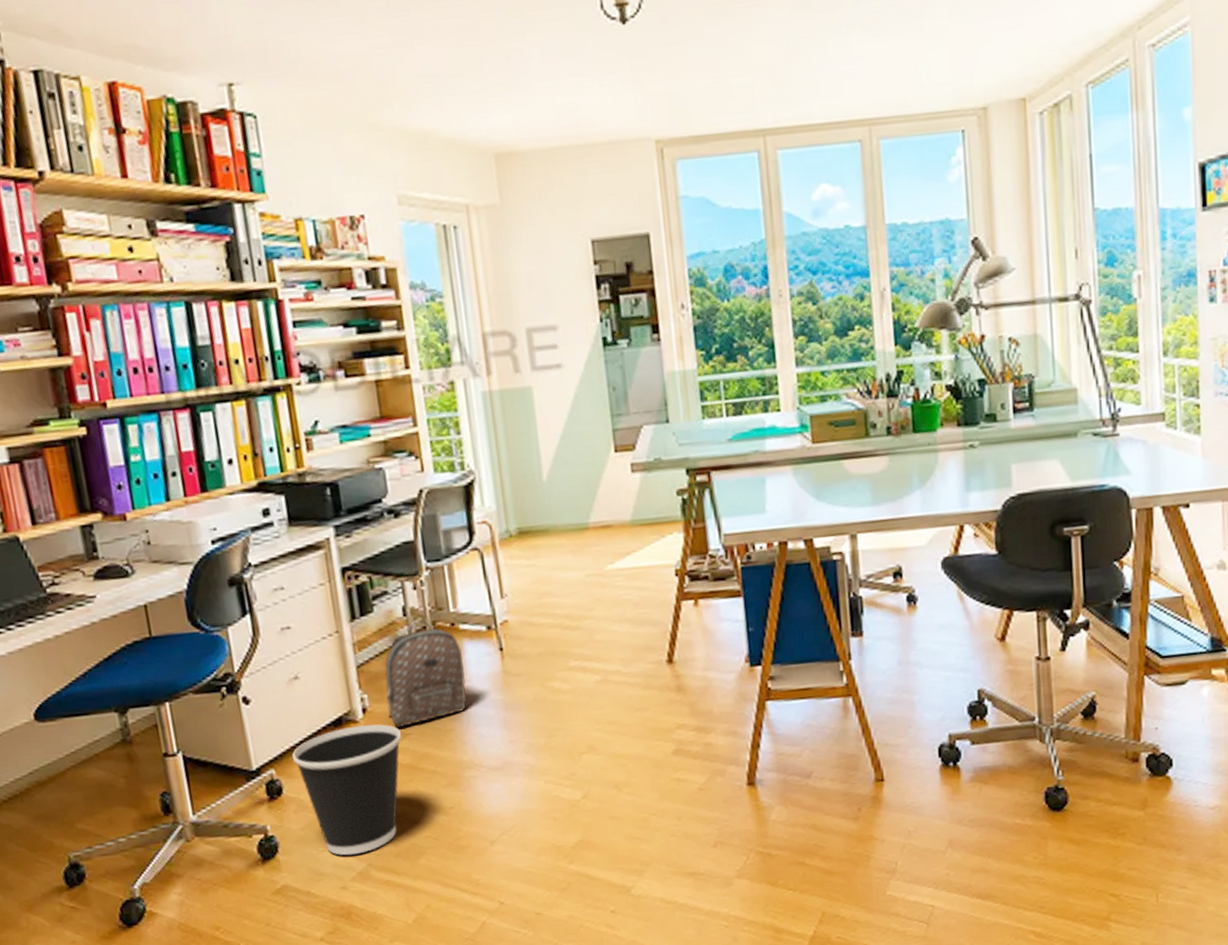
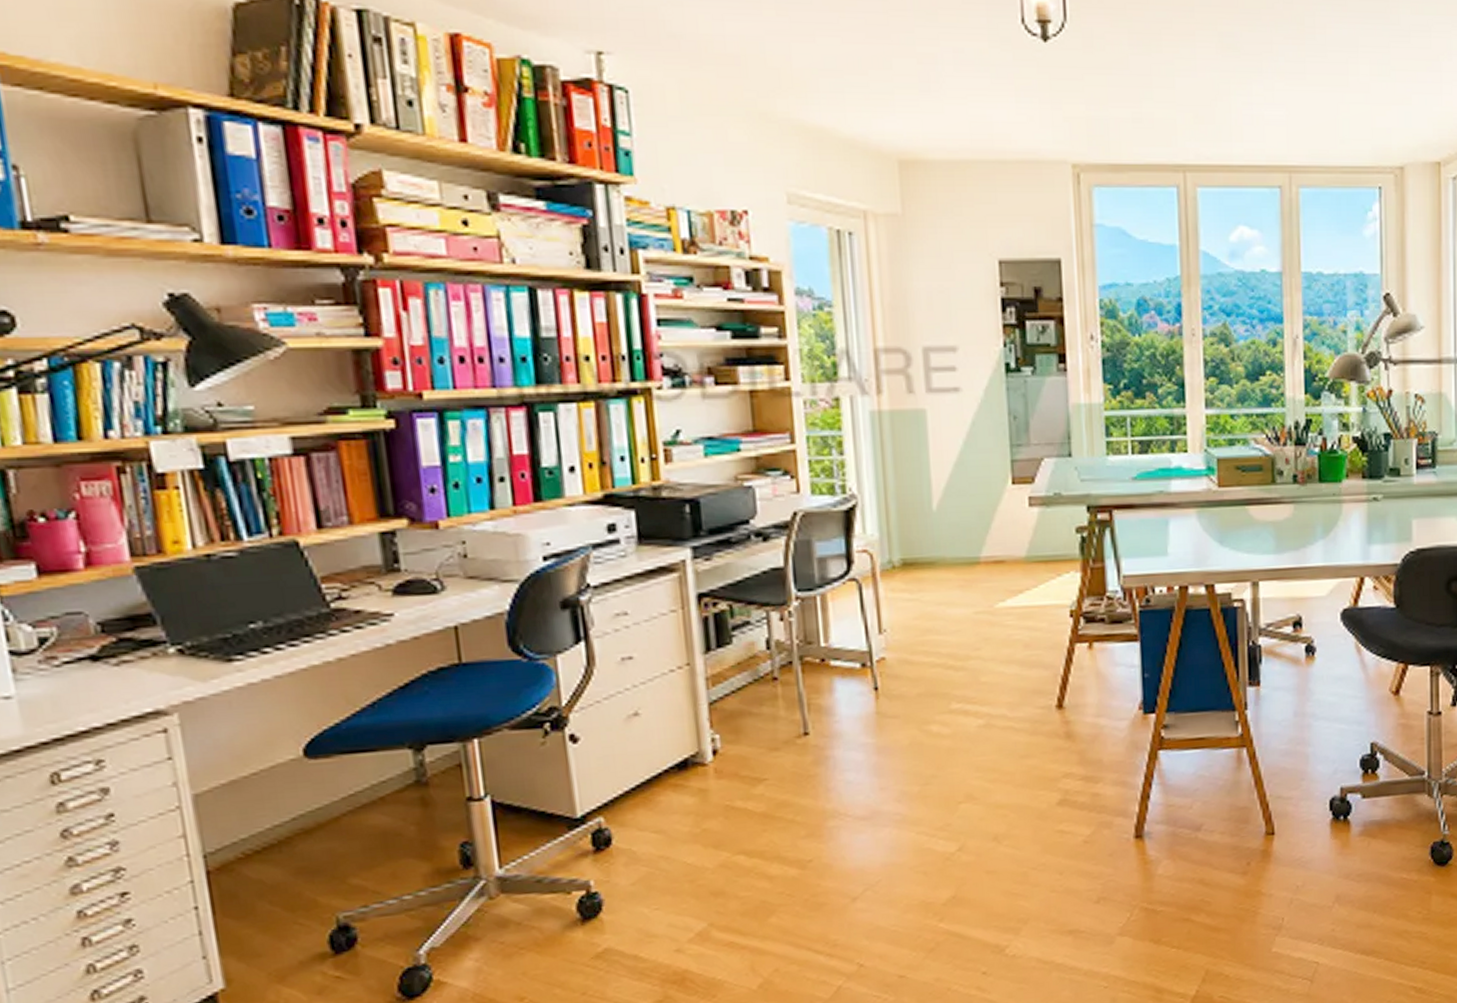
wastebasket: present [292,724,401,855] -> none [626,768,756,914]
backpack: present [385,620,468,728] -> none [741,655,835,773]

